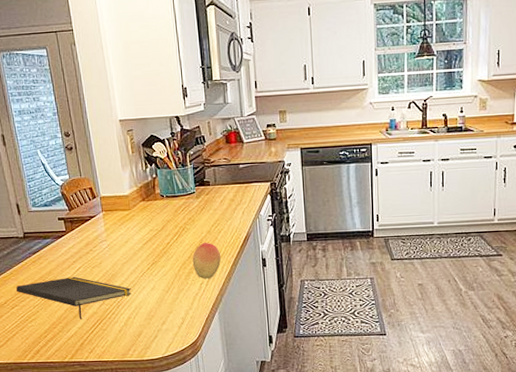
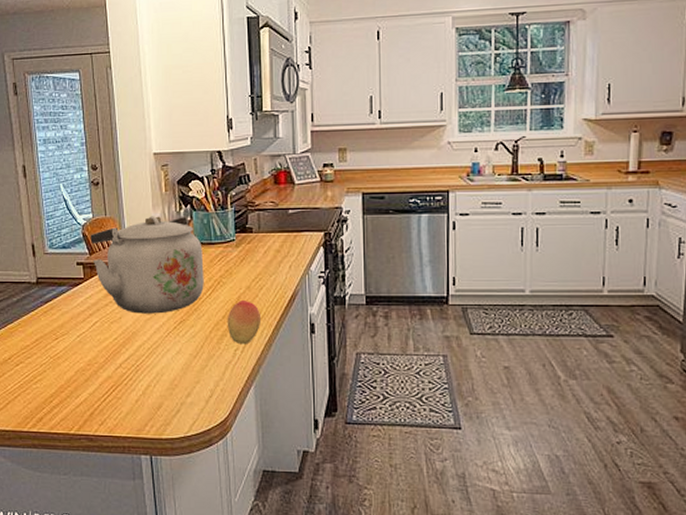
notepad: present [15,276,132,320] -> none [22,332,153,384]
kettle: none [68,174,171,259] -> present [90,216,204,314]

